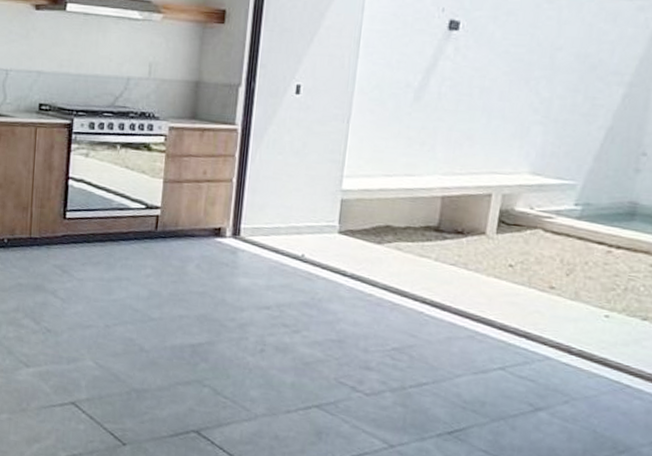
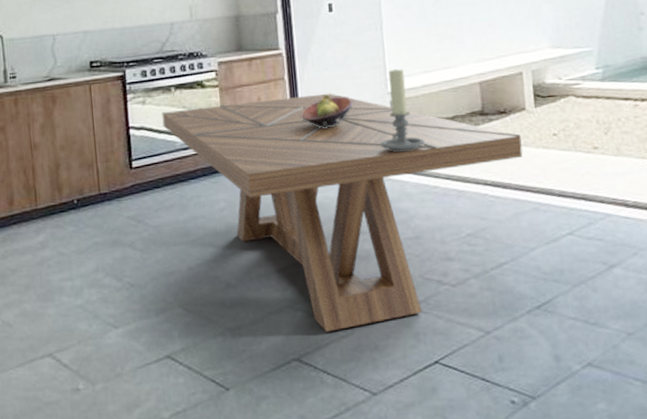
dining table: none [102,168,474,414] -> present [162,93,523,332]
fruit bowl: none [244,179,303,215] -> present [300,93,354,129]
candle holder: none [322,166,369,255] -> present [380,68,425,153]

